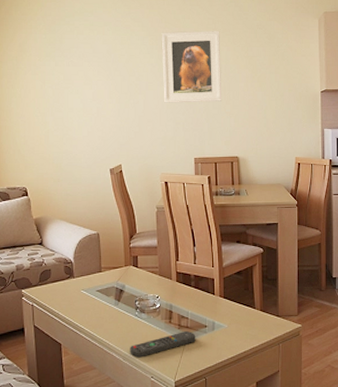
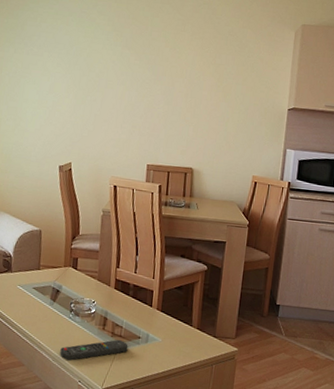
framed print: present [161,31,222,103] -> none [122,29,189,108]

